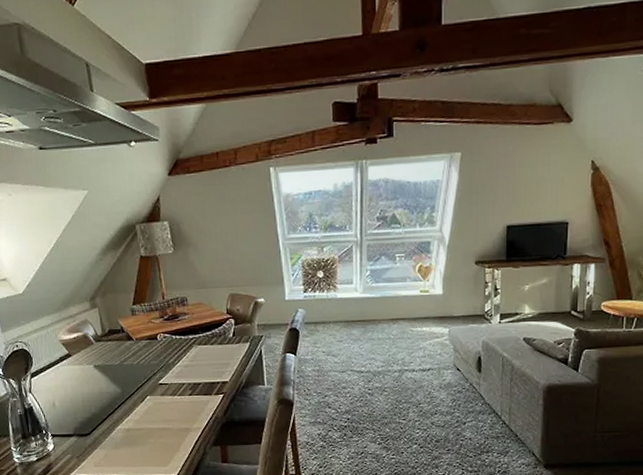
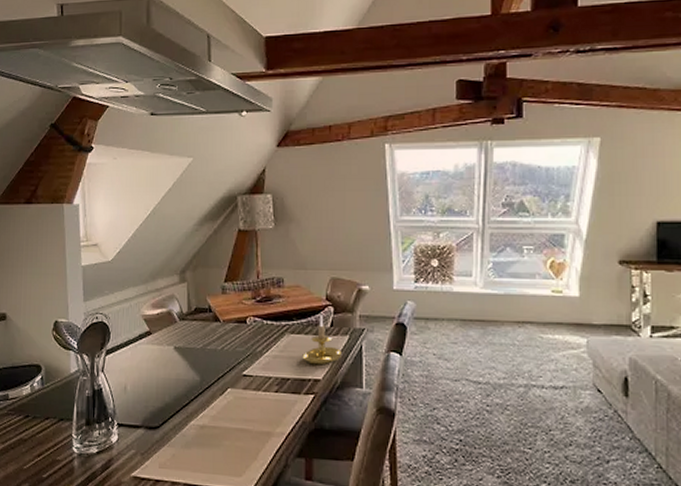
candle holder: none [210,327,244,370] -> present [302,315,341,365]

